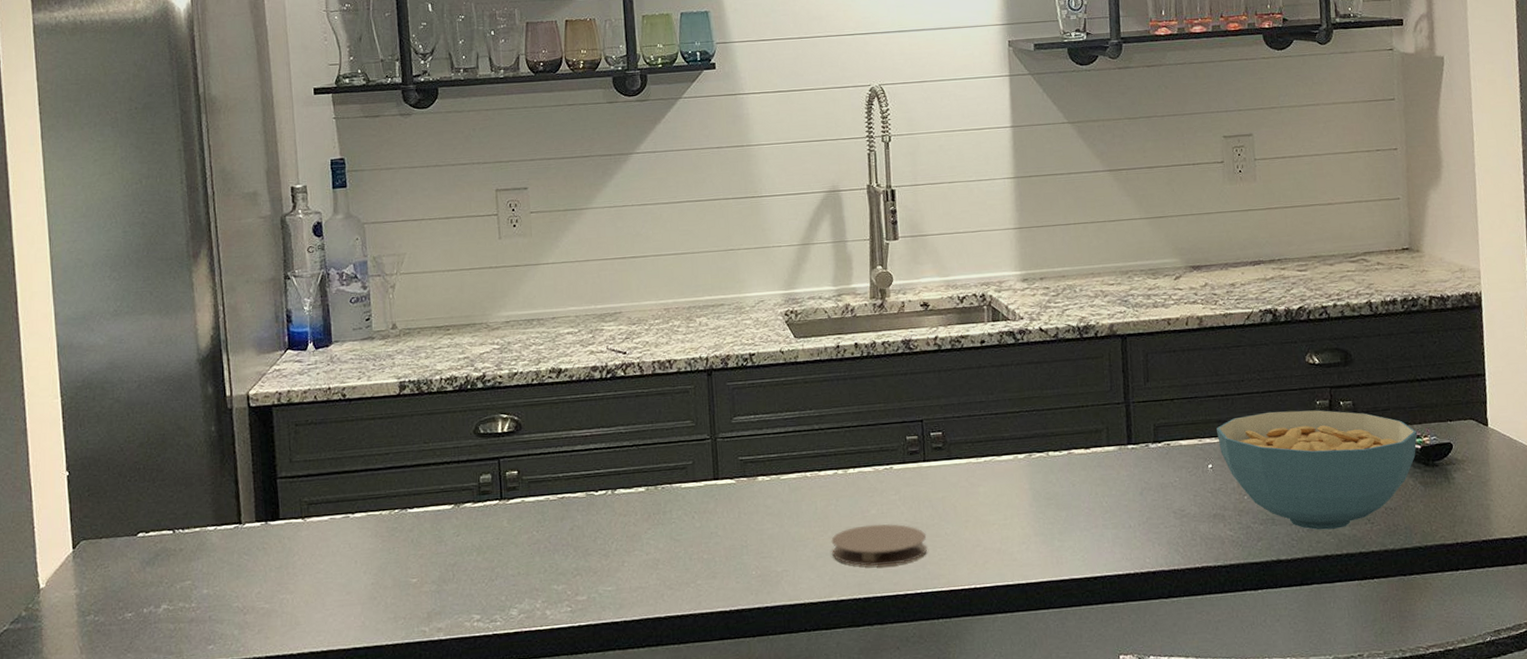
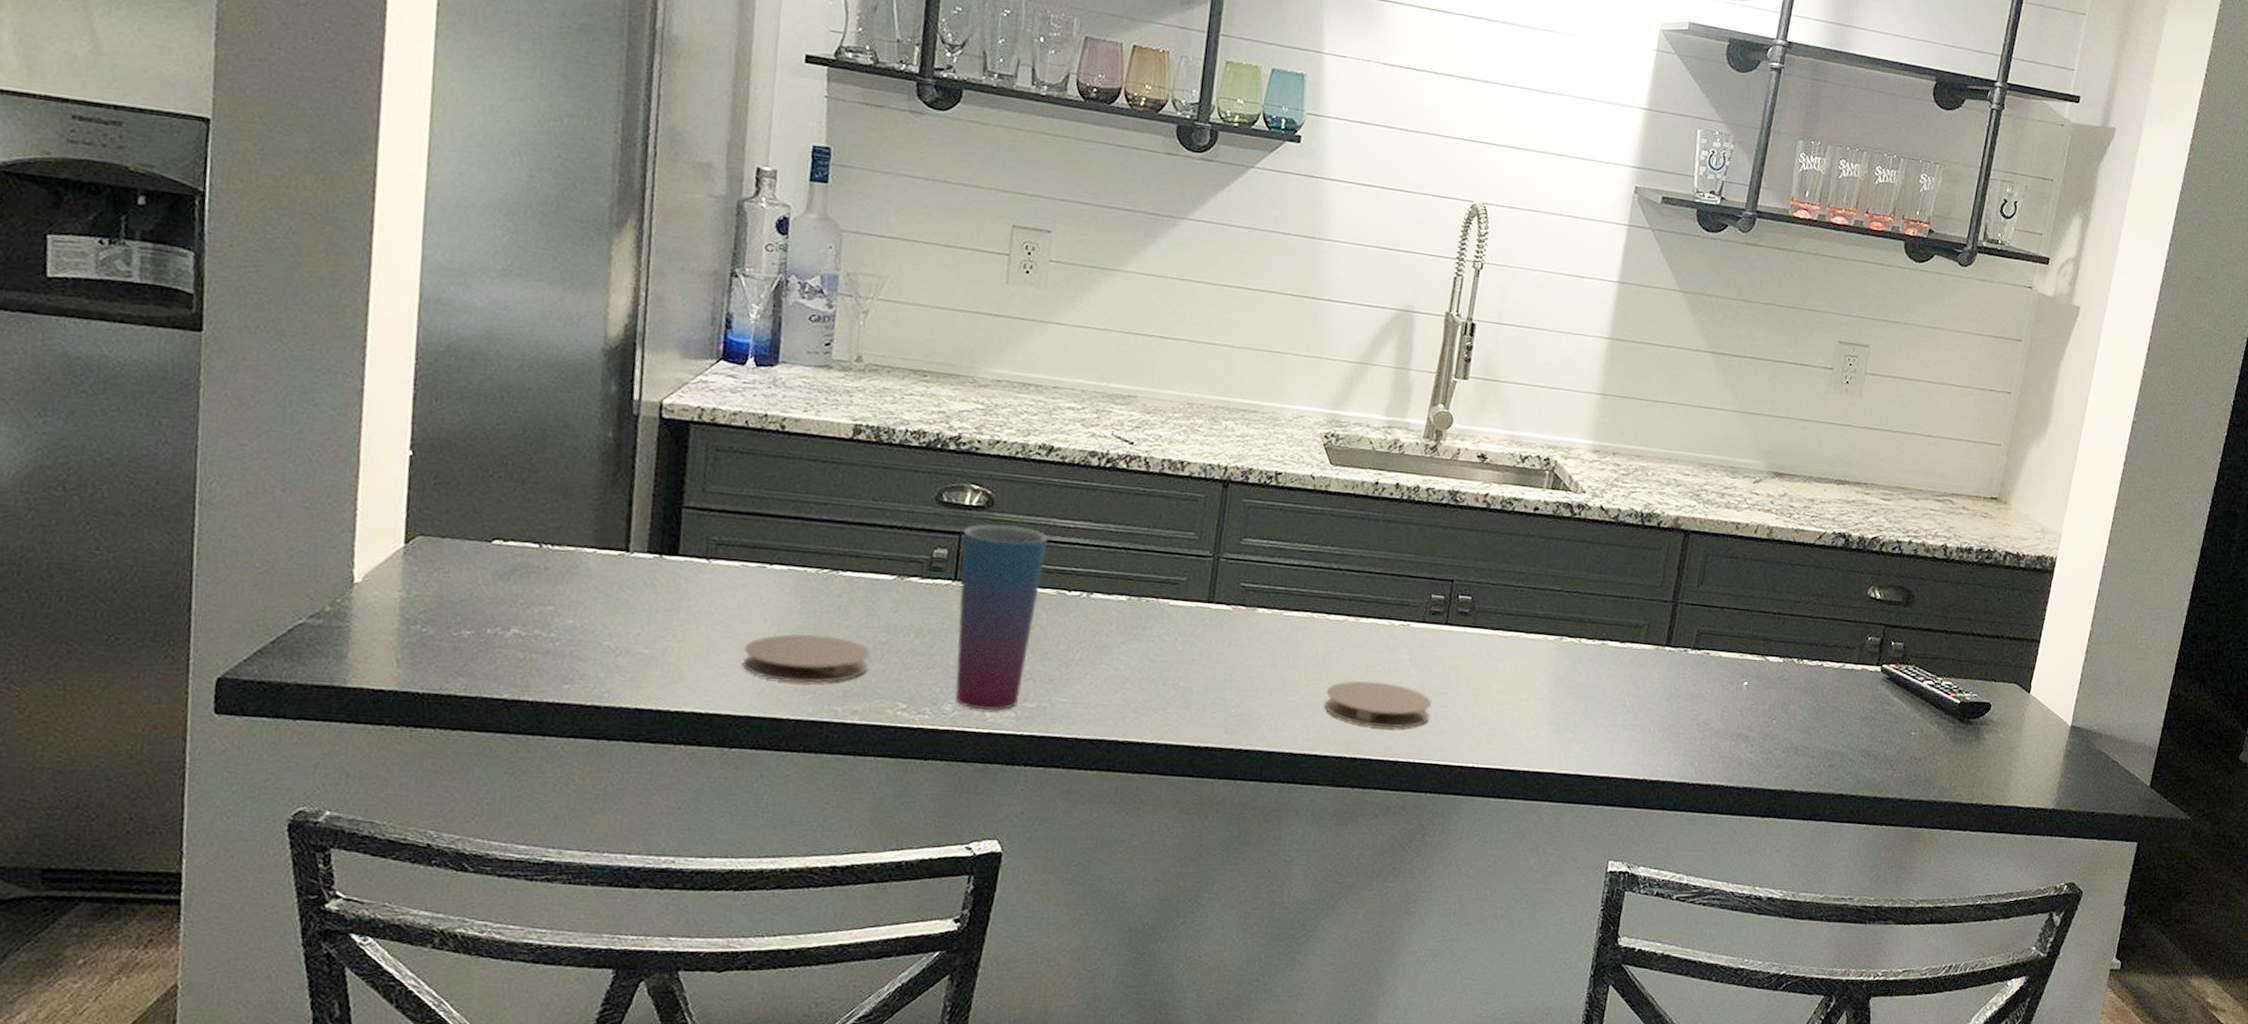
coaster: none [343,566,445,613] -> present [742,634,870,683]
cup: none [500,443,572,610] -> present [955,524,1048,710]
cereal bowl: present [1216,410,1417,530] -> none [1759,638,1960,770]

